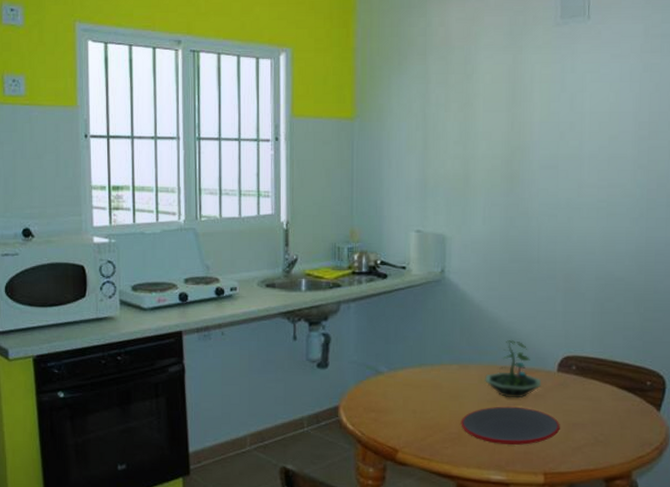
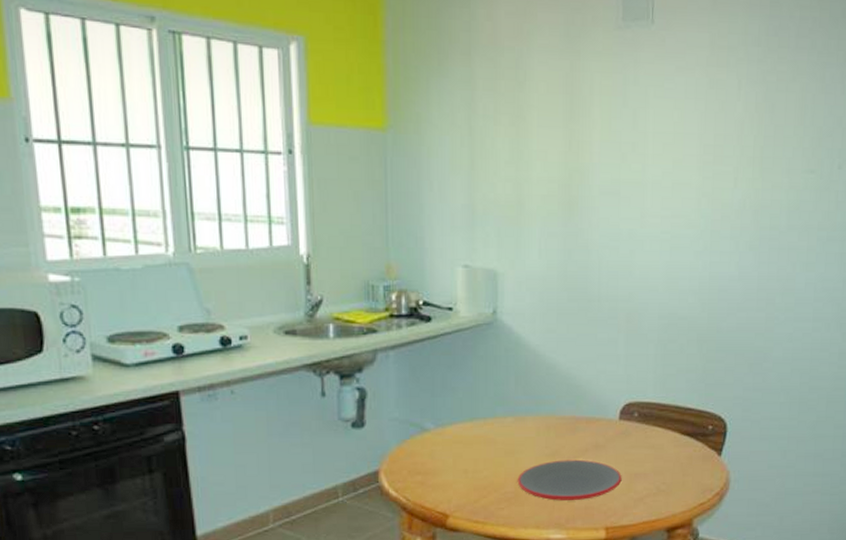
terrarium: present [485,339,542,398] -> none [543,386,603,451]

